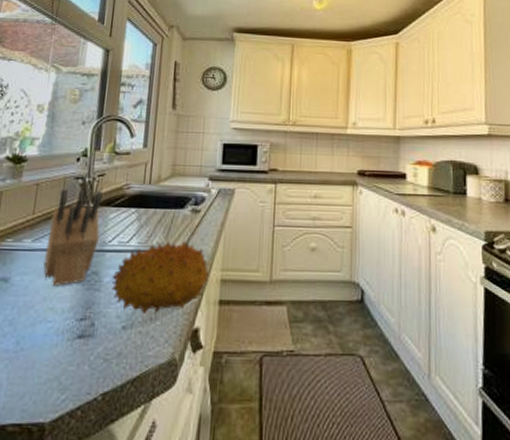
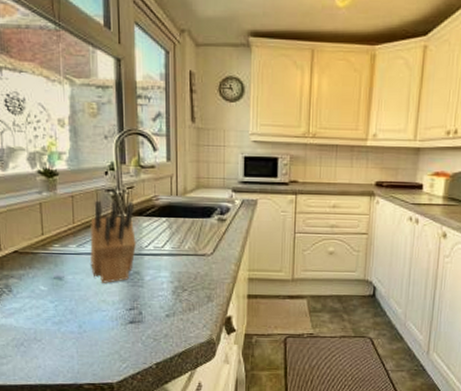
fruit: present [111,241,209,314] -> none [151,246,238,305]

